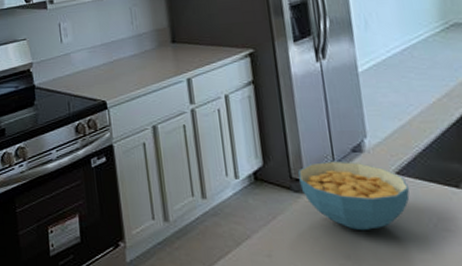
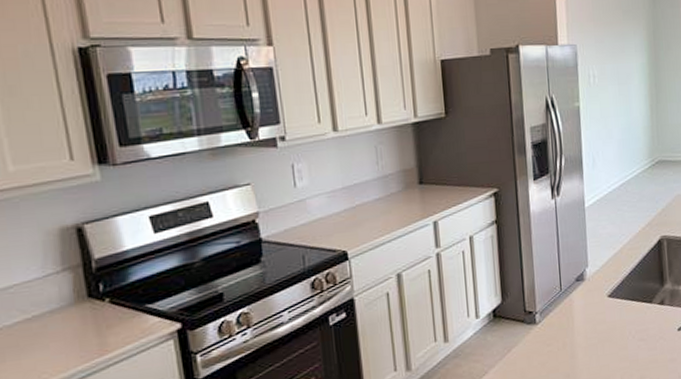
cereal bowl: present [298,160,410,231] -> none [531,290,618,351]

